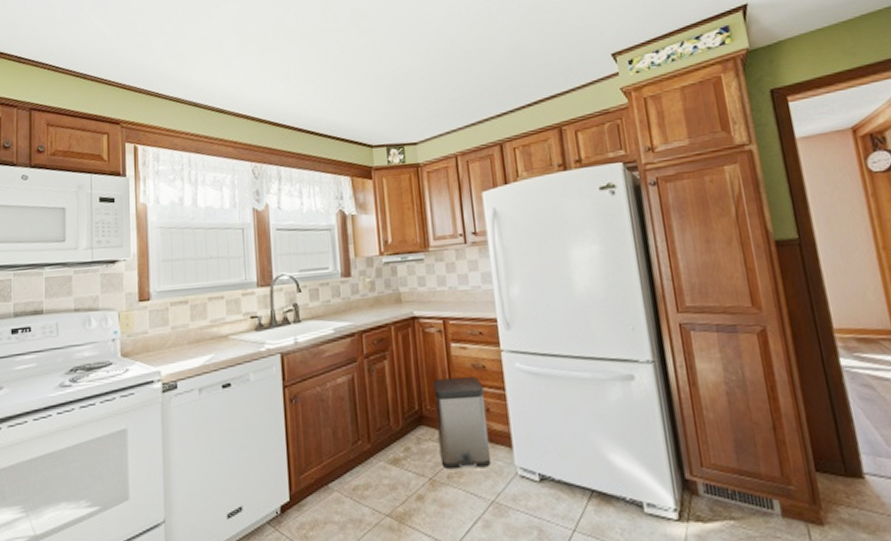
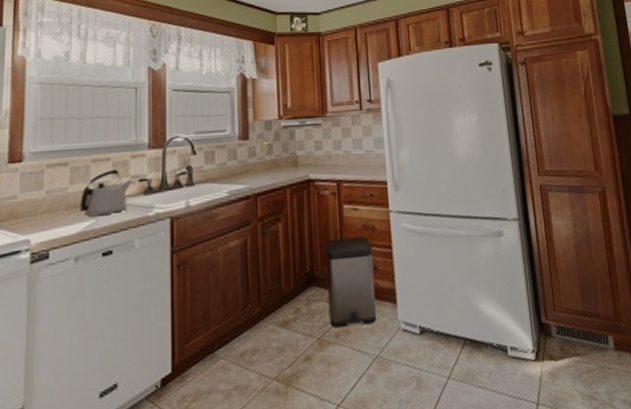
kettle: none [200,306,244,352] -> present [80,169,132,217]

